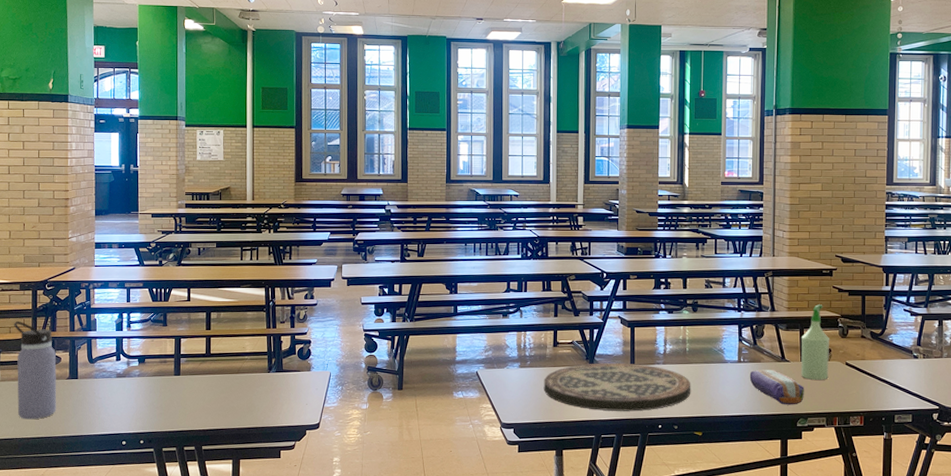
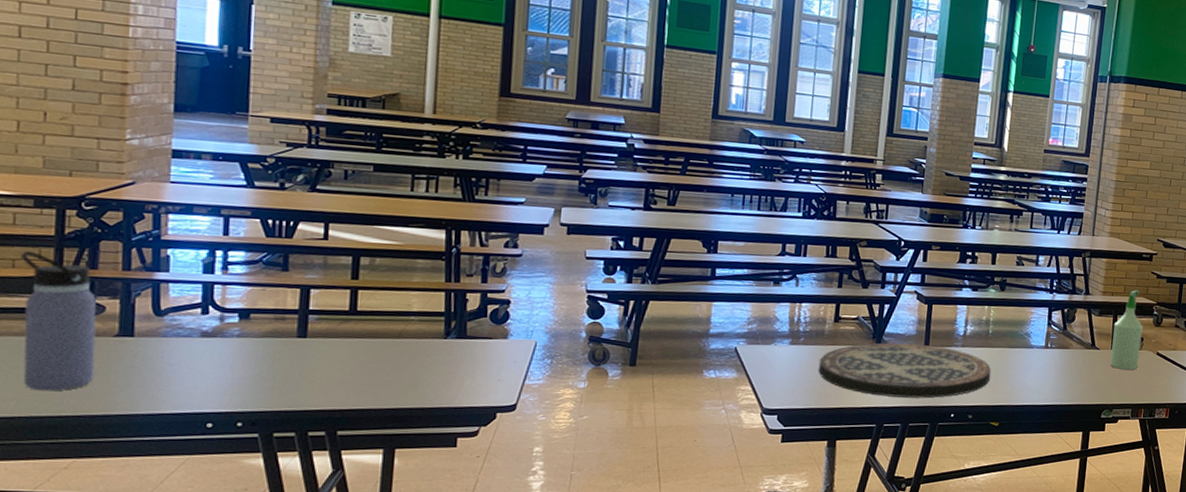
pencil case: present [749,369,804,405] -> none [1055,356,1112,396]

